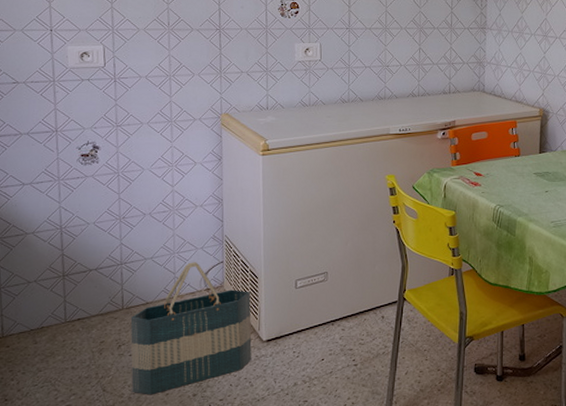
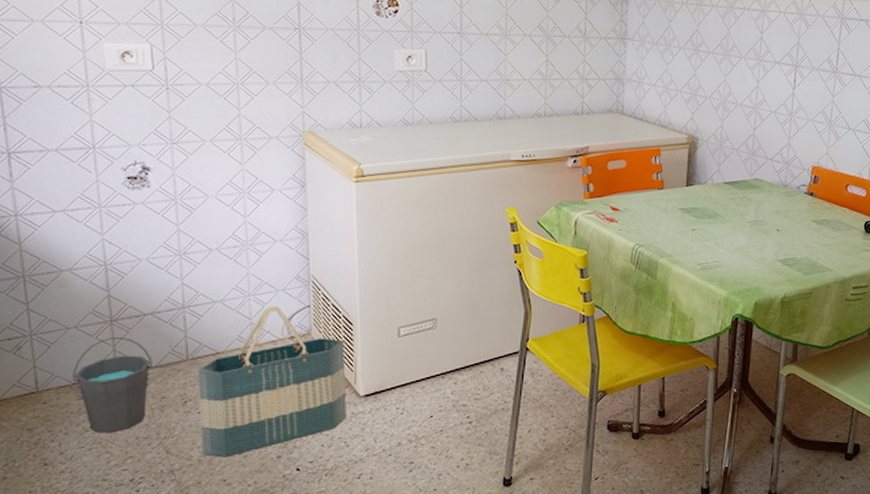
bucket: none [31,289,95,373] -> present [72,336,152,433]

